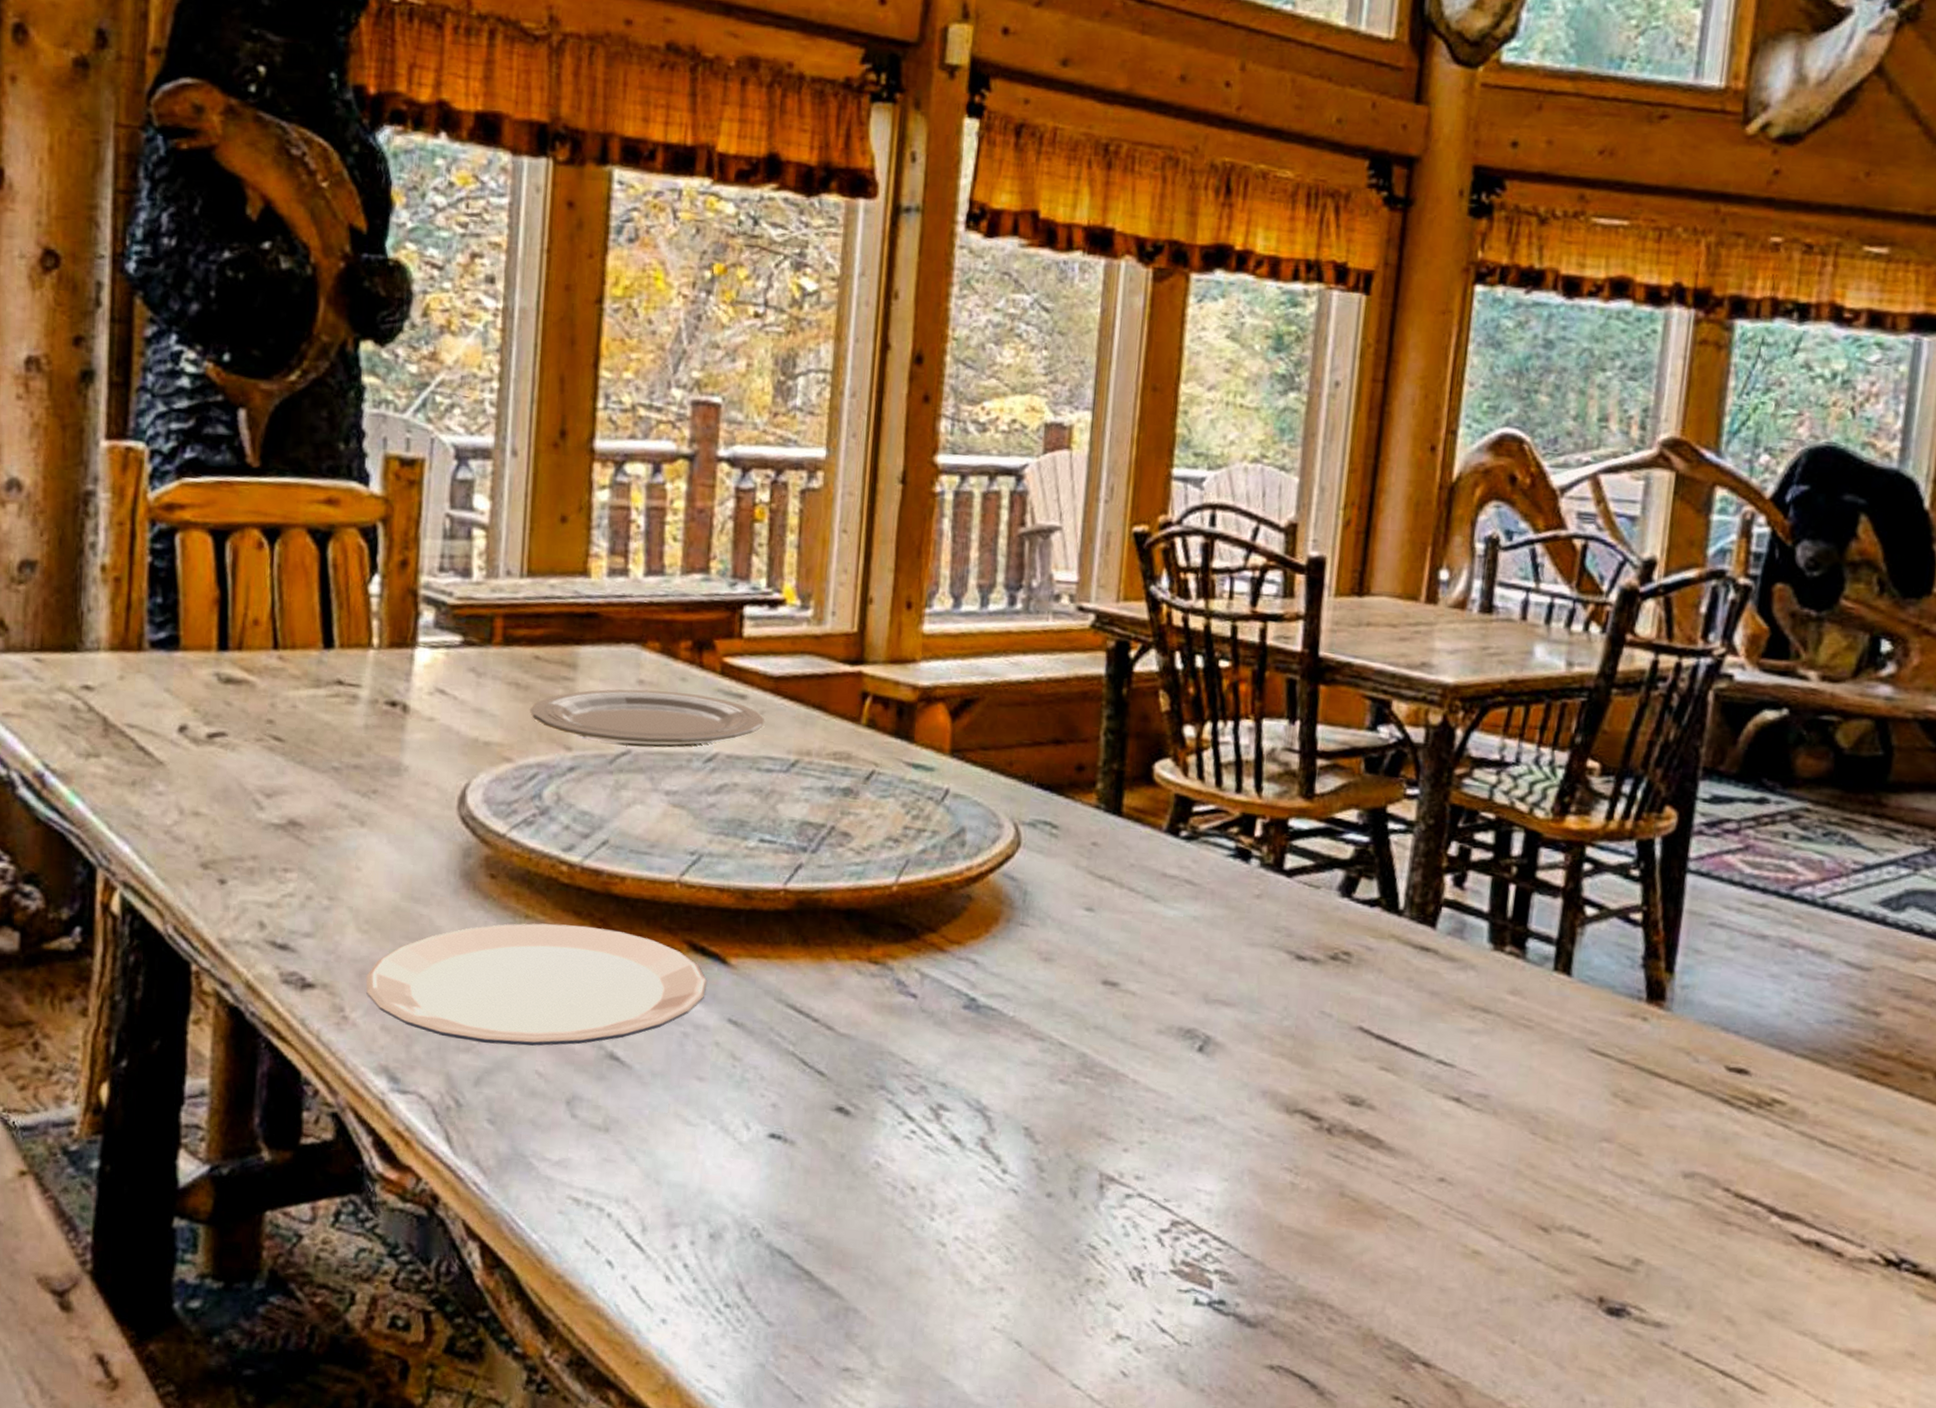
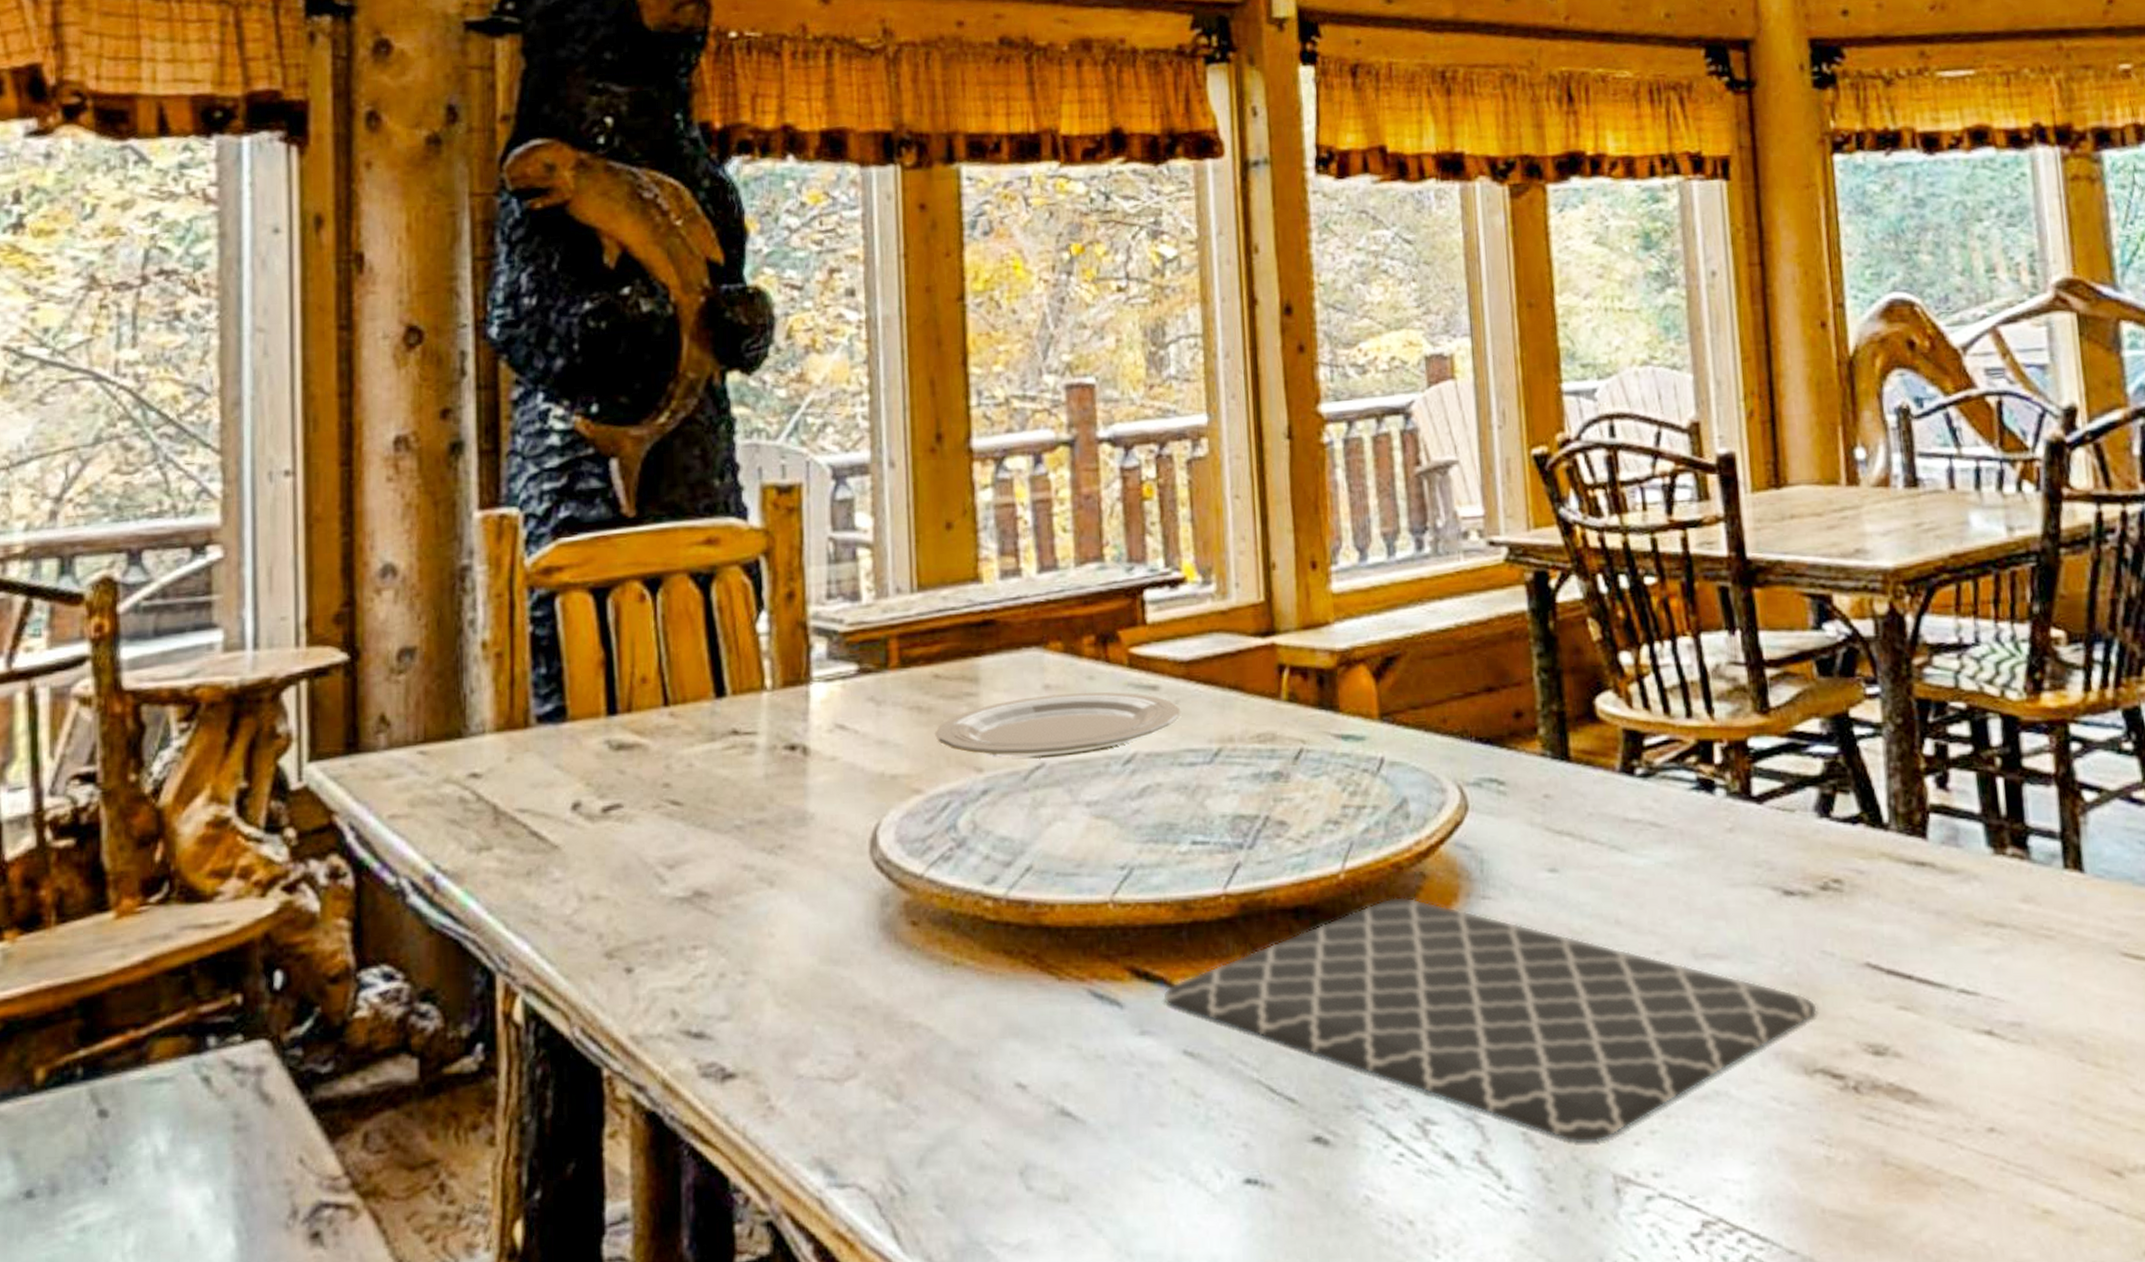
plate: present [366,923,708,1046] -> none [790,965,1156,1116]
placemat: none [716,913,1308,1144] -> present [1163,897,1817,1142]

